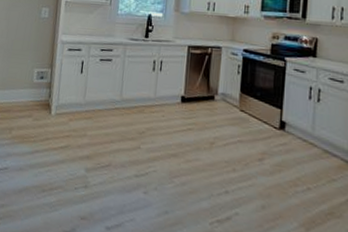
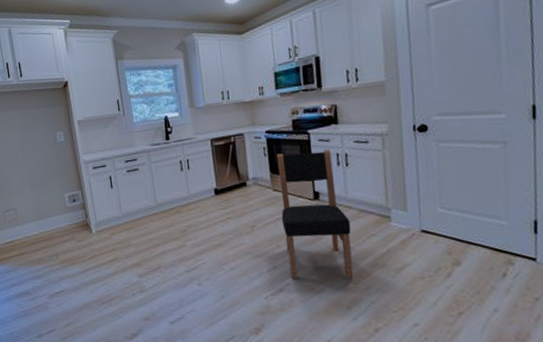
dining chair: none [241,74,312,223] -> present [276,149,354,279]

